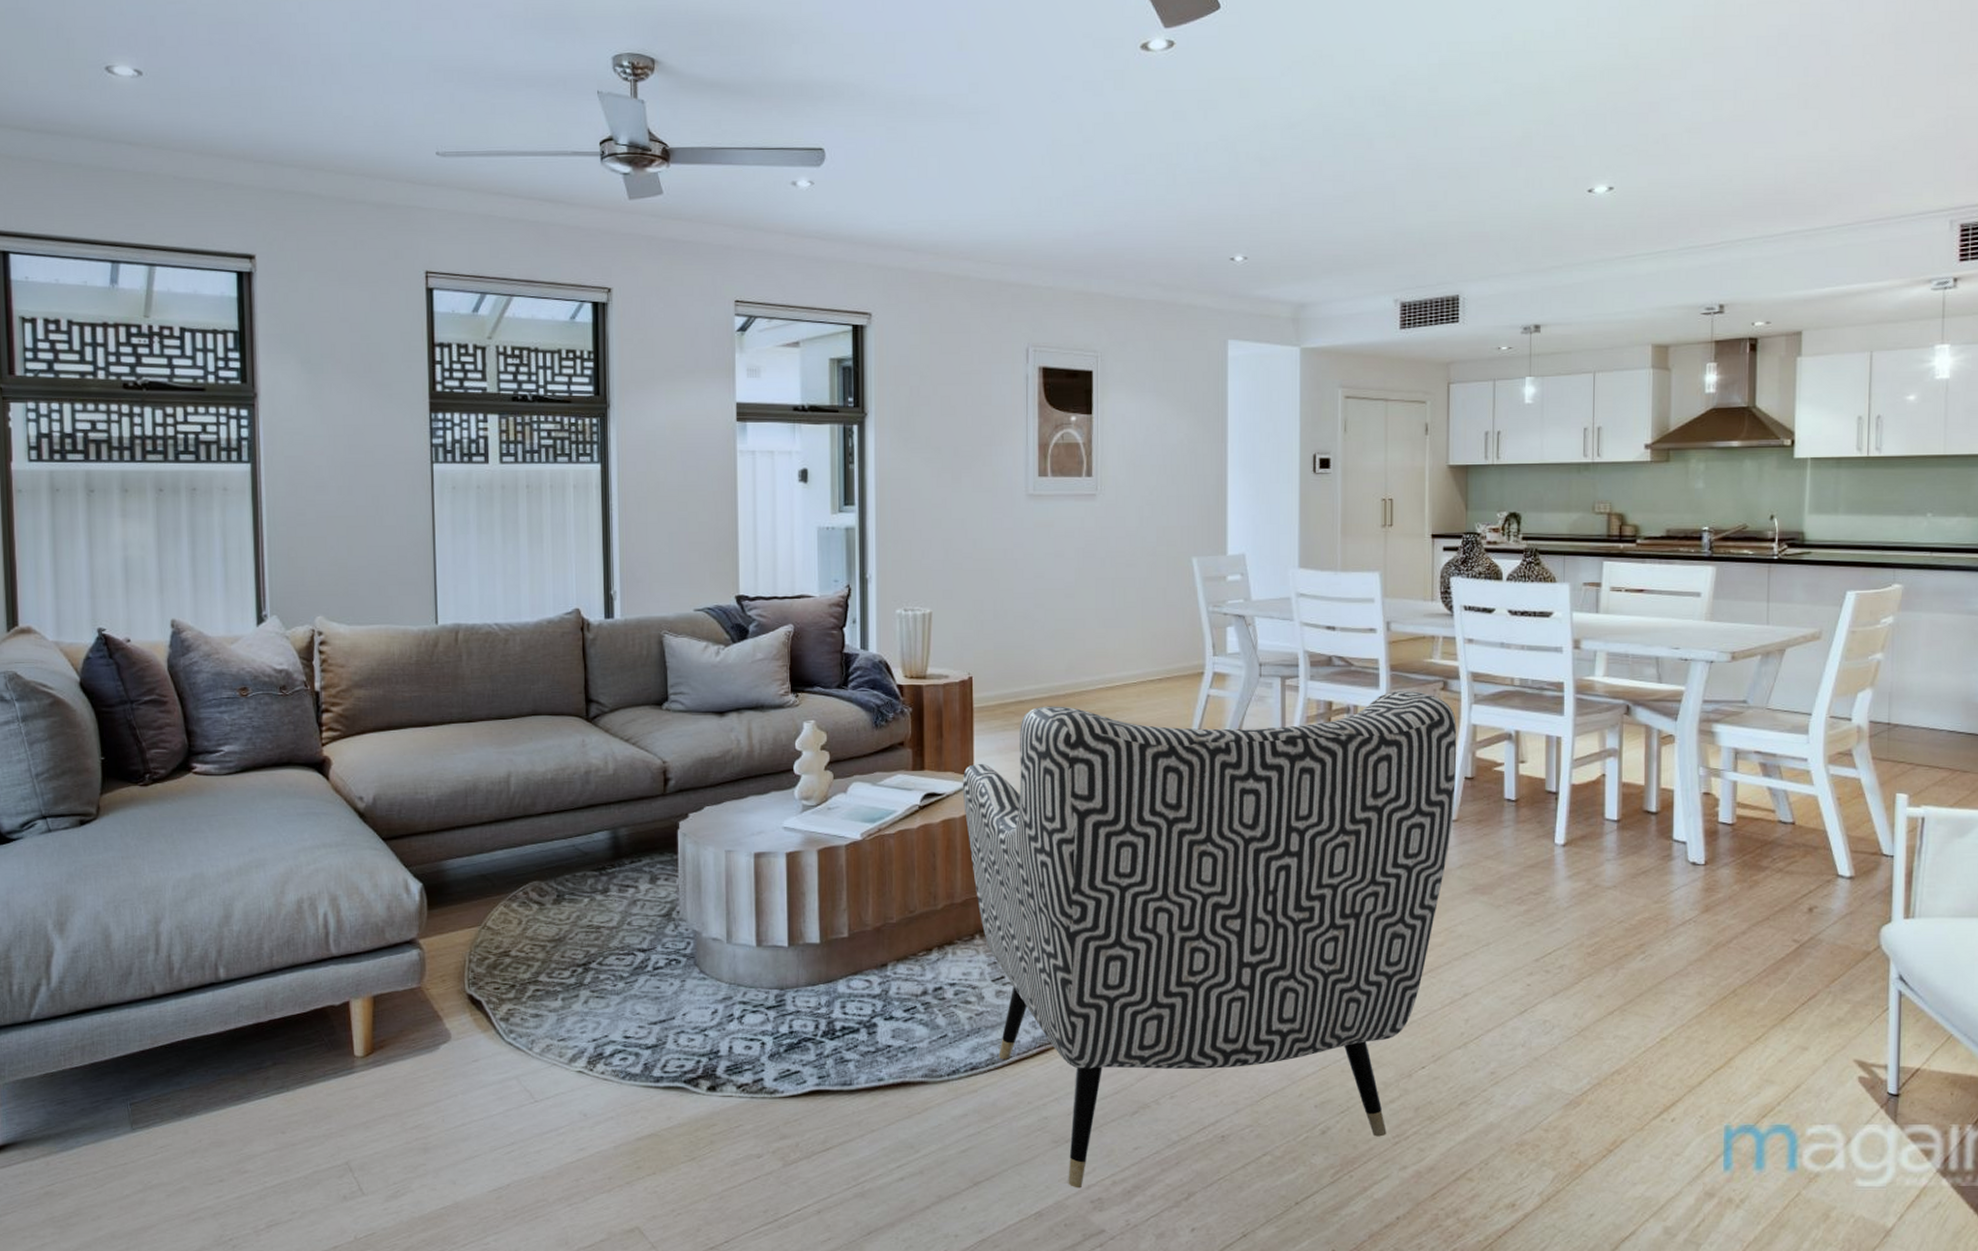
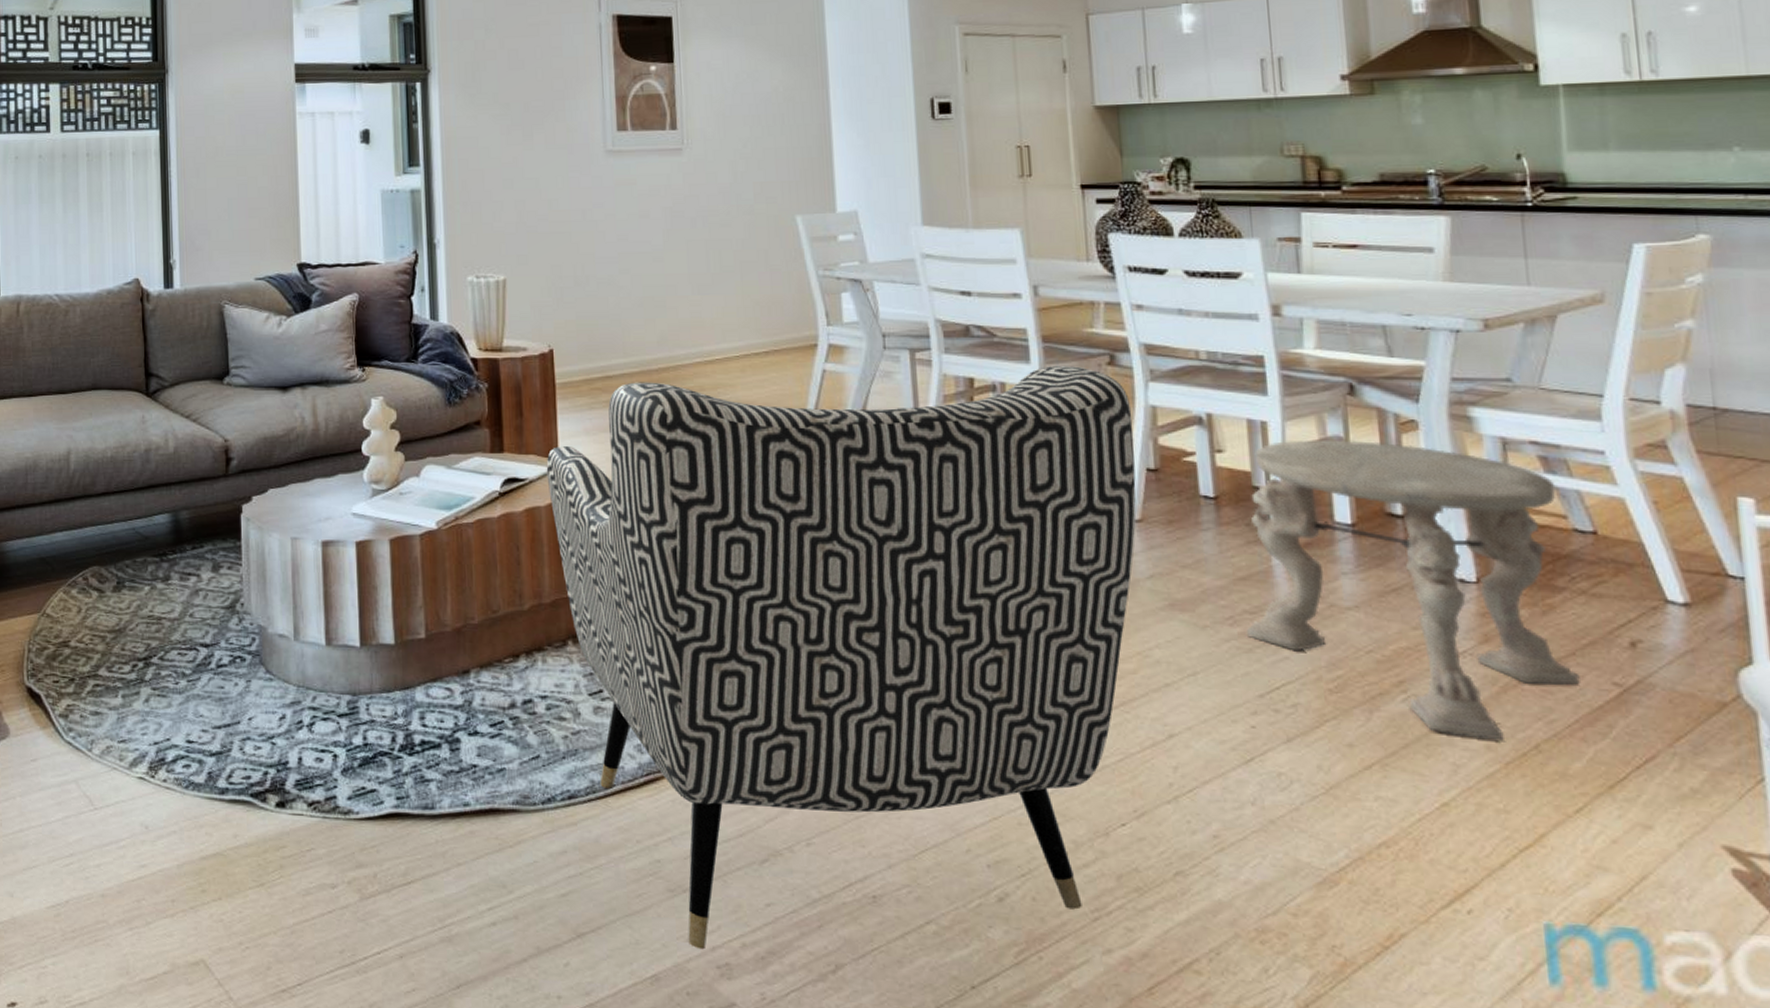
side table: none [1530,751,1770,988] -> present [1245,440,1580,741]

